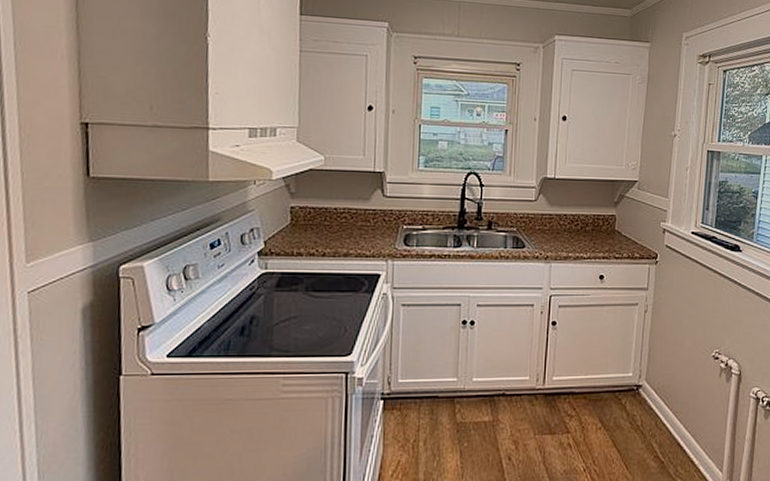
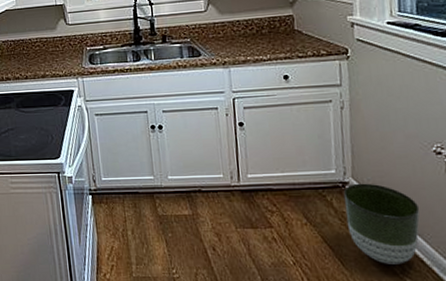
planter: none [636,386,696,466] -> present [343,183,420,264]

